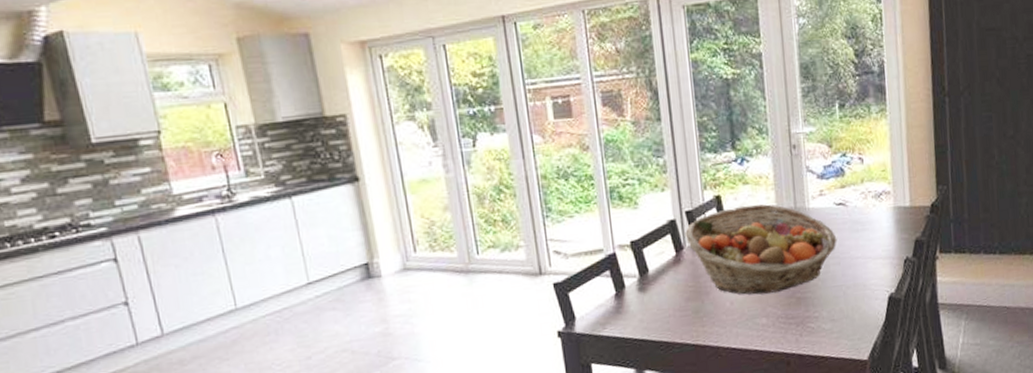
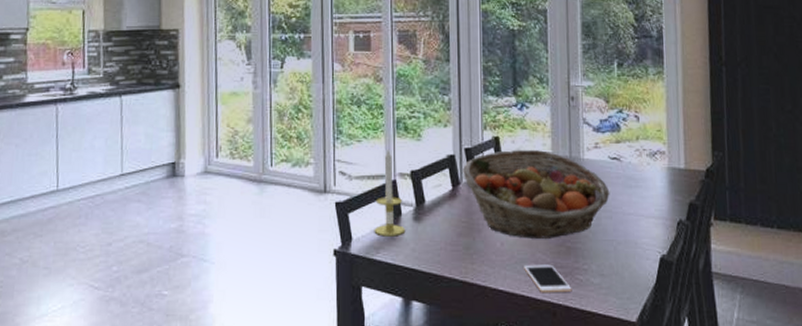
candle: none [596,221,631,312] -> present [374,149,406,237]
cell phone: none [755,316,805,346] -> present [524,264,572,293]

